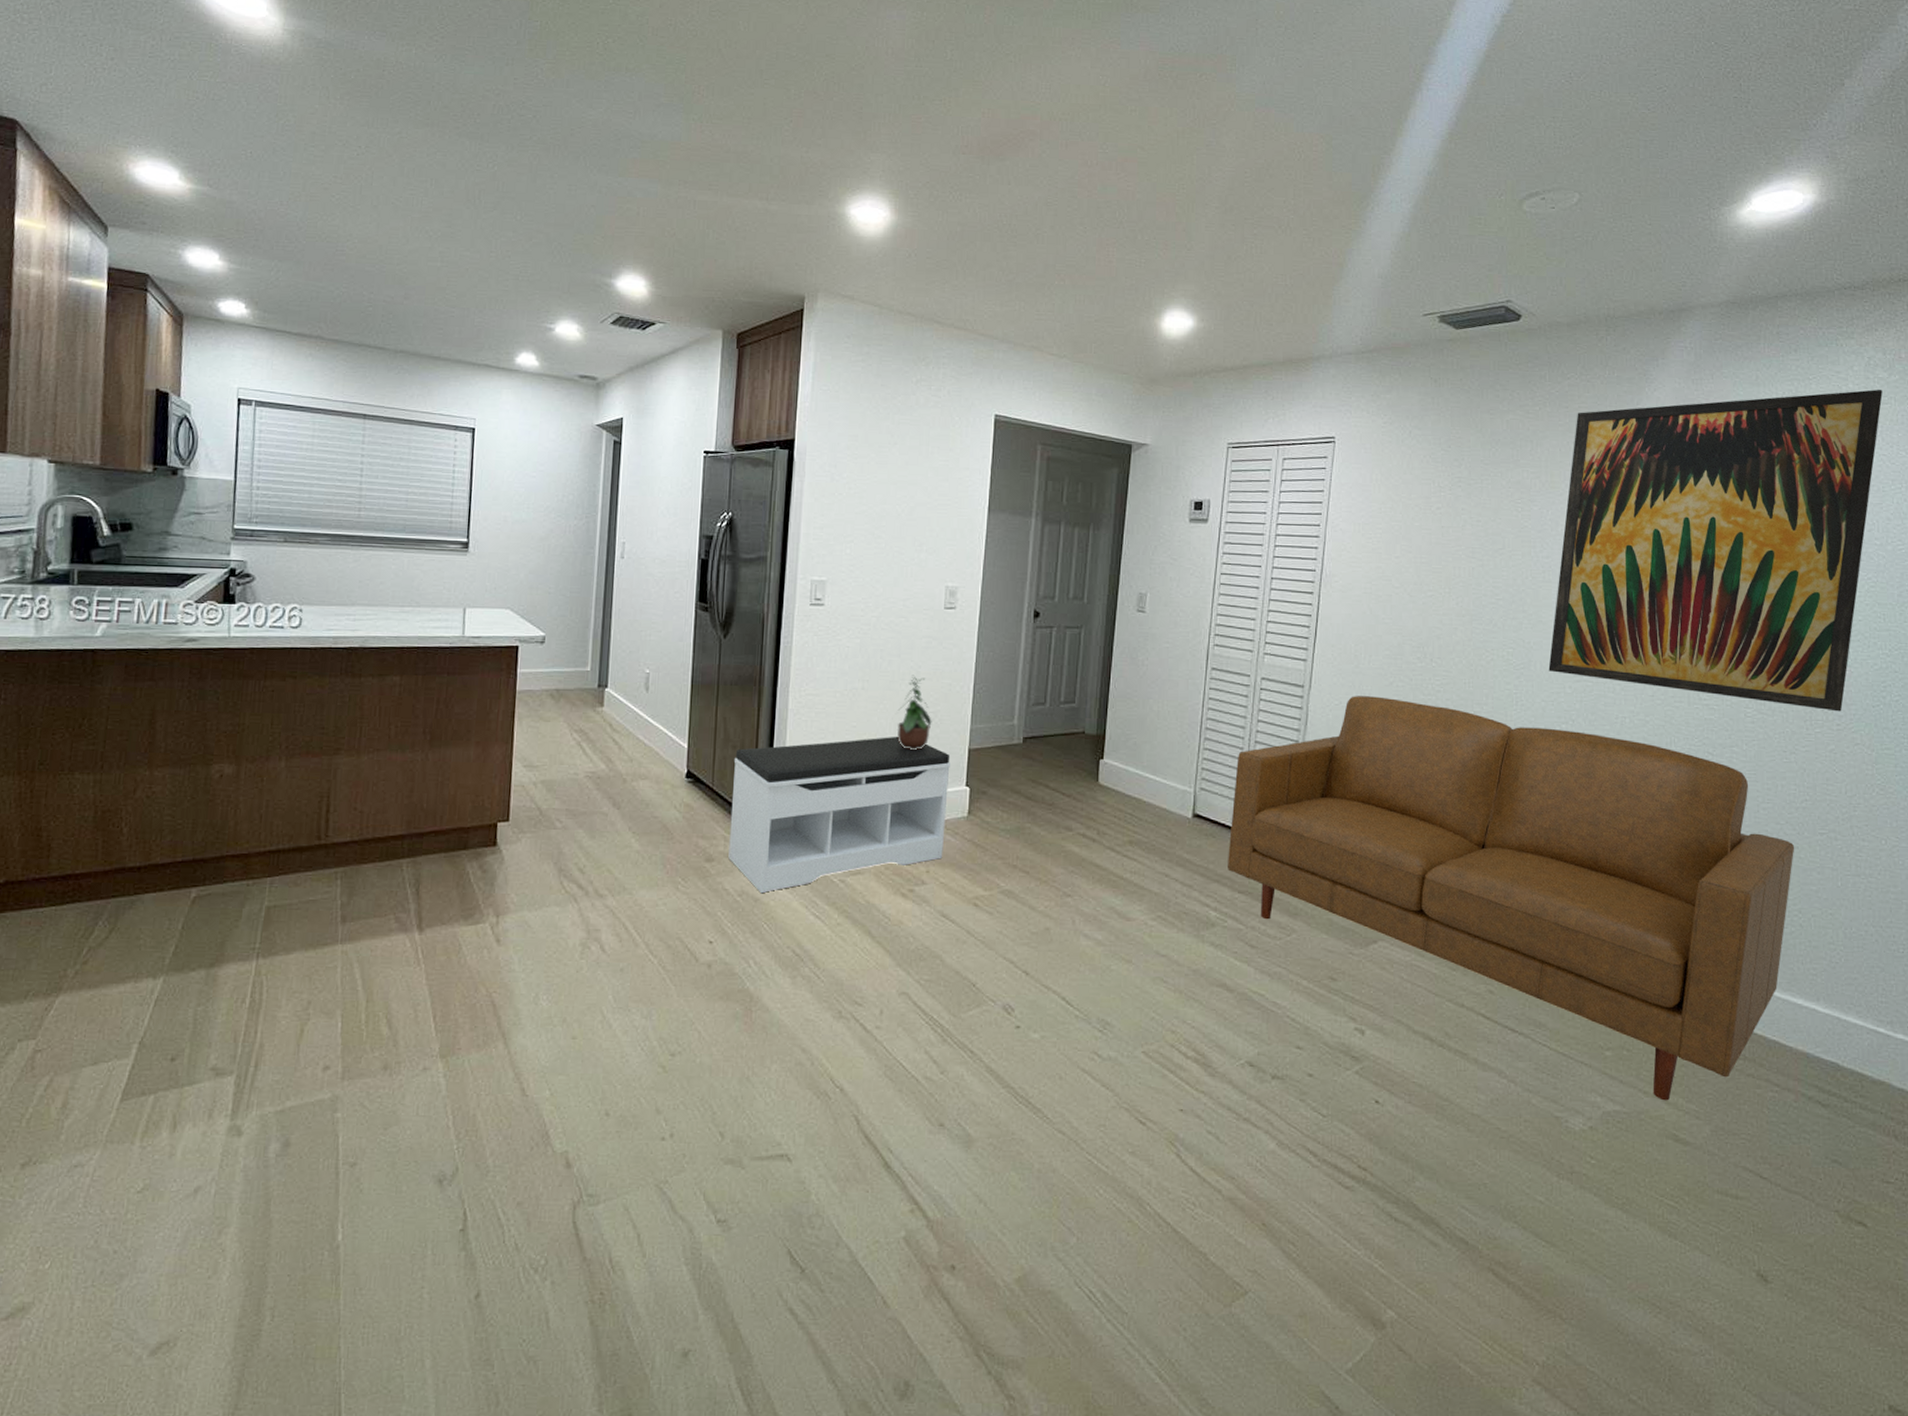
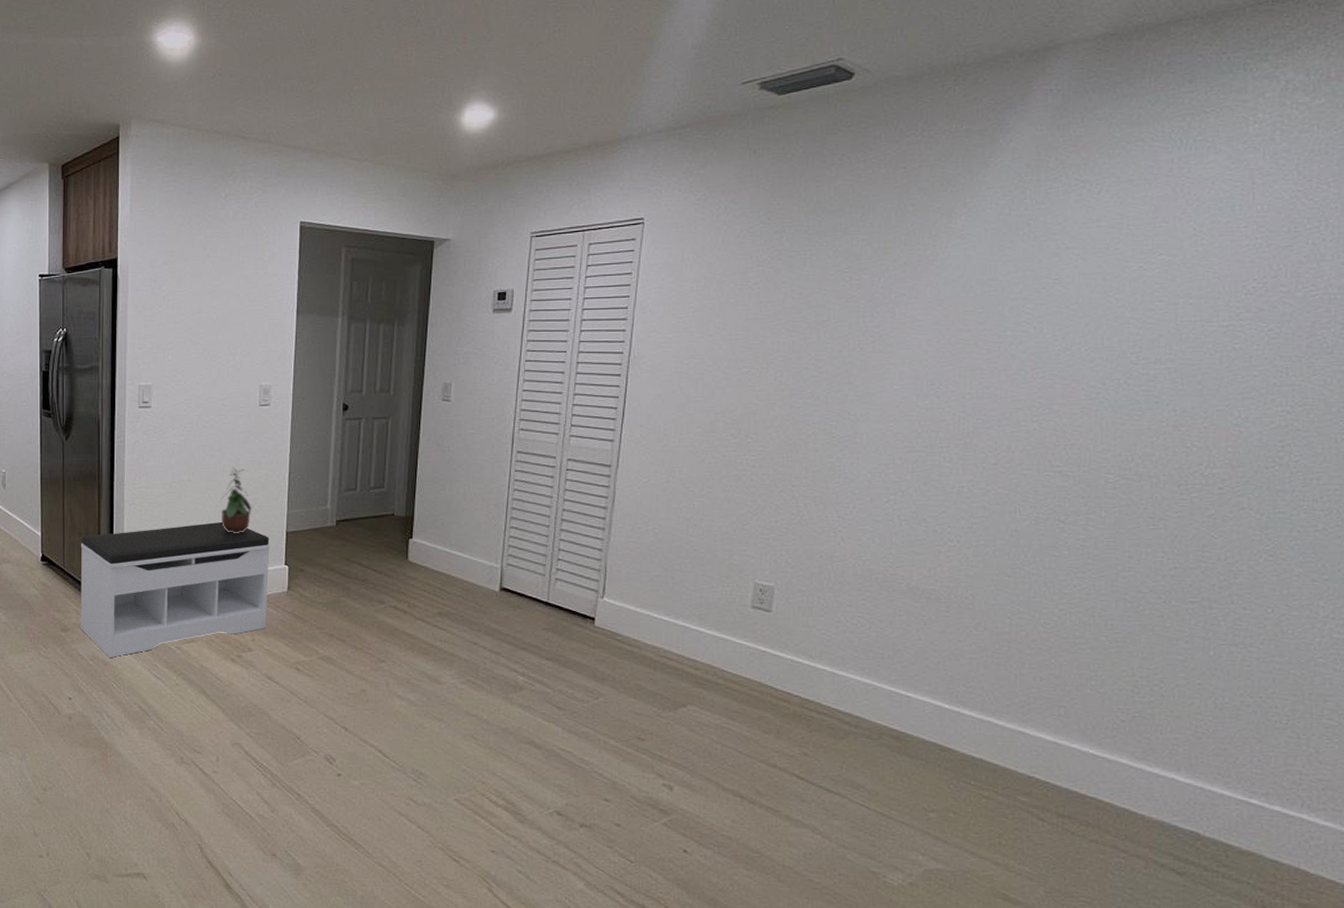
sofa: present [1228,696,1795,1101] -> none [535,473,1159,862]
wall art: present [1548,389,1883,712] -> none [876,116,1302,475]

